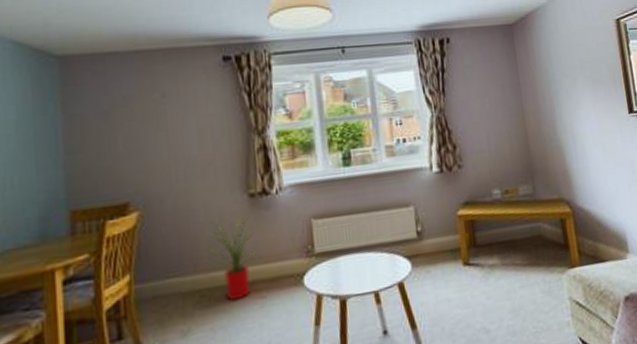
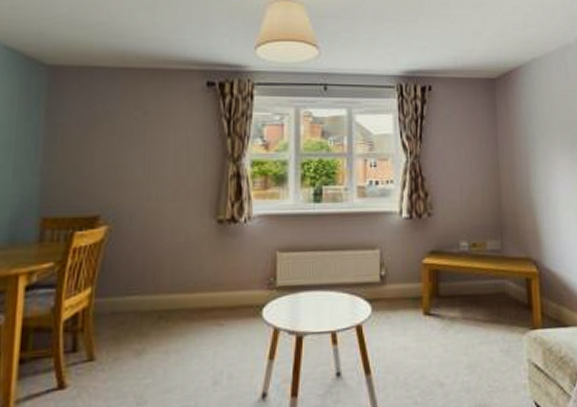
house plant: present [205,212,262,301] -> none [168,237,225,325]

